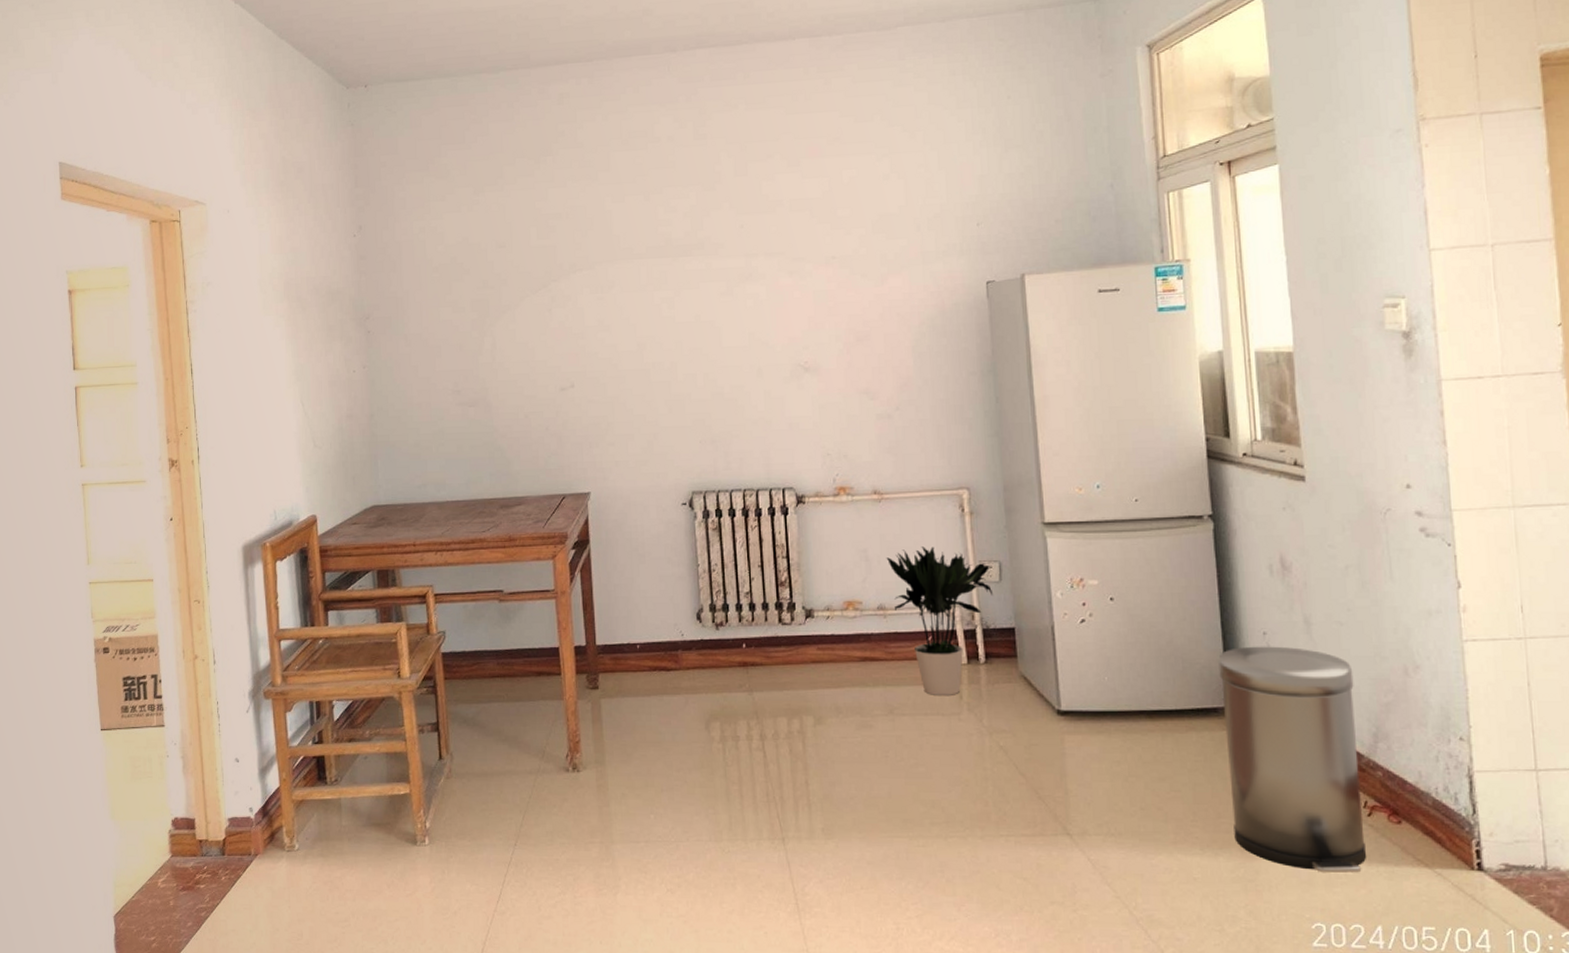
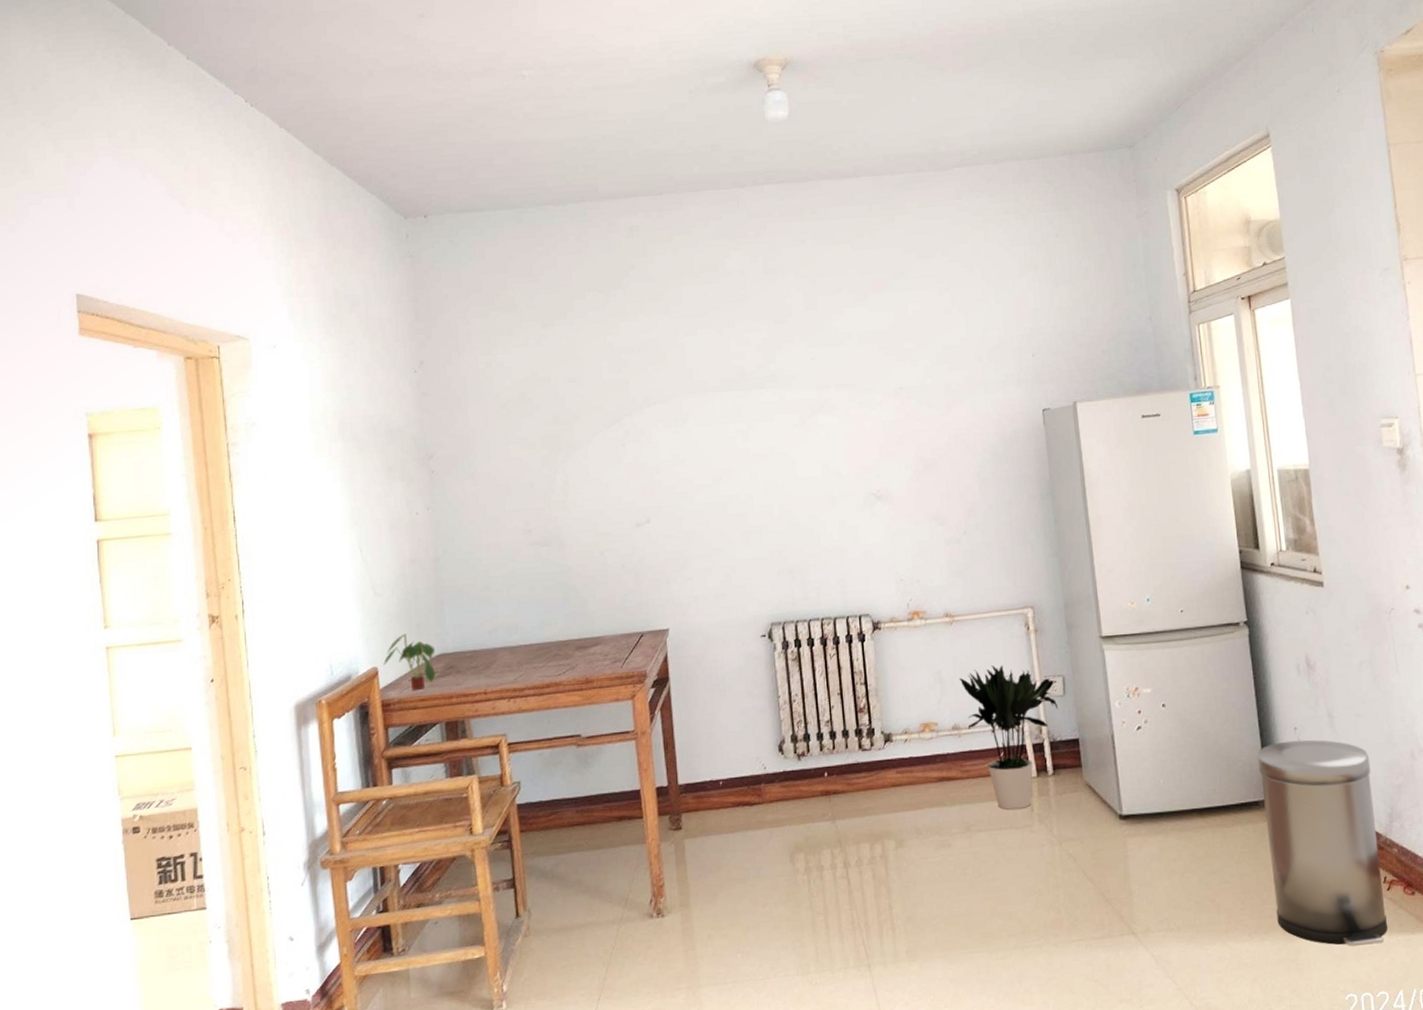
plant: none [321,485,369,539] -> present [383,633,436,691]

